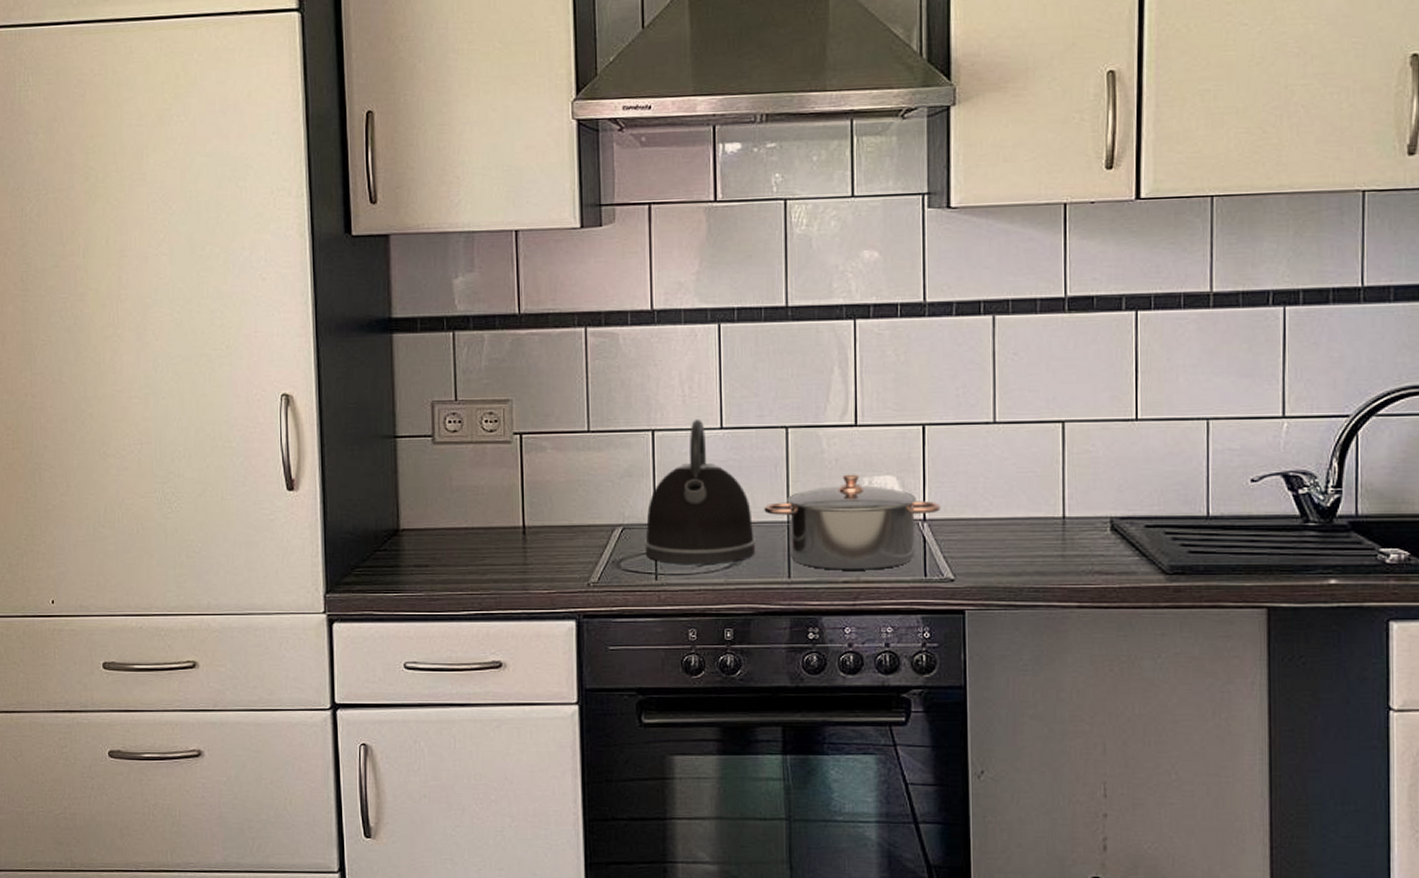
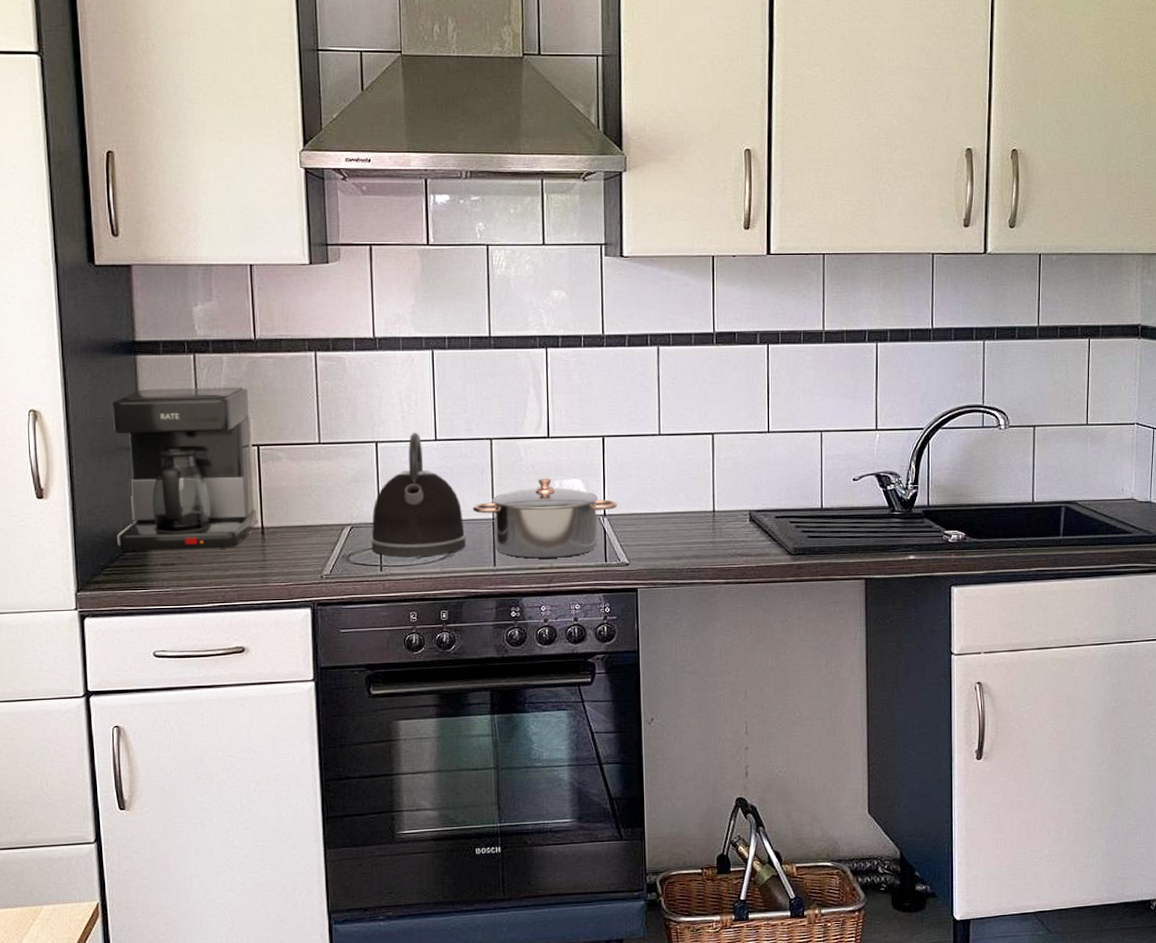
coffee maker: none [367,367,520,550] -> present [112,386,259,552]

